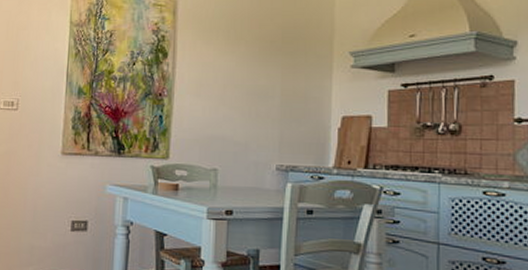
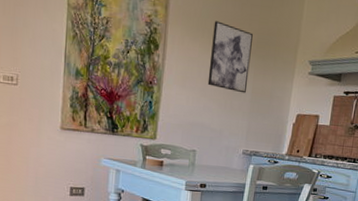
wall art: none [226,20,276,97] -> present [207,21,253,94]

